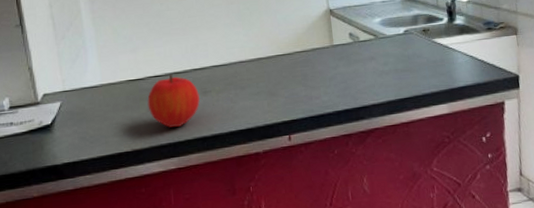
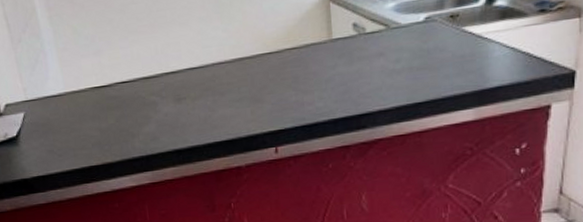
fruit: present [147,73,201,128] -> none [115,78,174,139]

